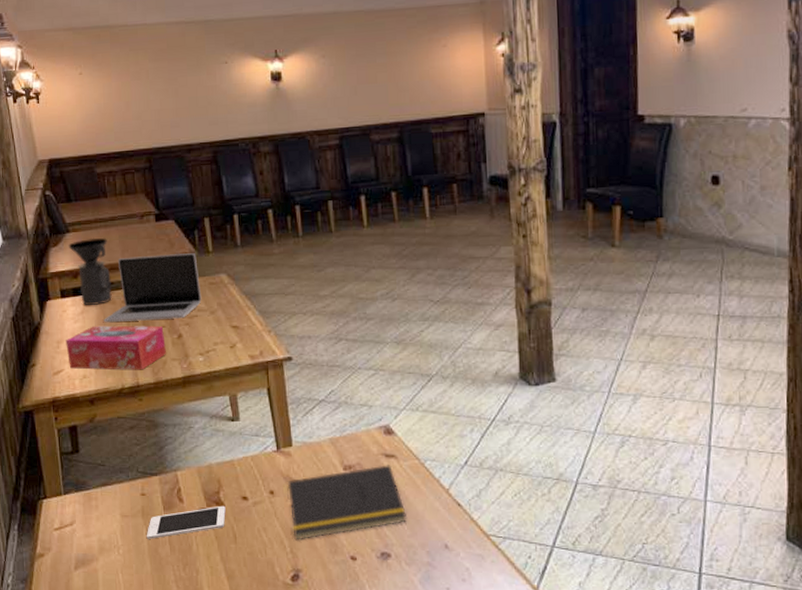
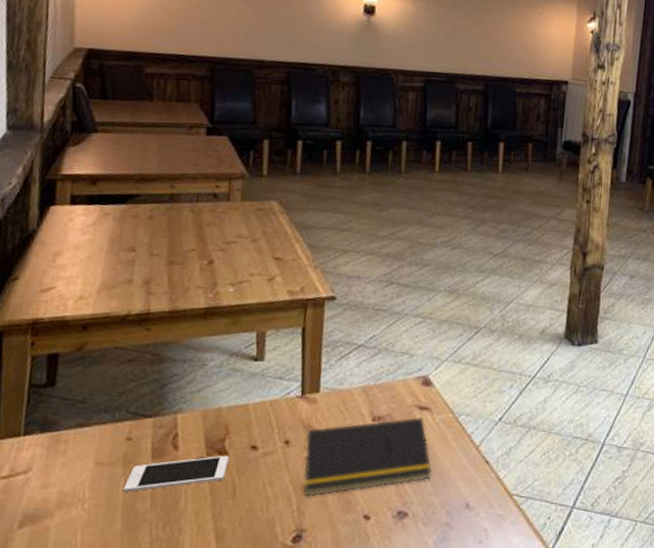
tissue box: present [66,325,167,370] -> none [64,240,193,296]
coffee maker: present [68,237,112,305] -> none [92,142,143,218]
laptop: present [104,253,202,323] -> none [120,169,247,243]

